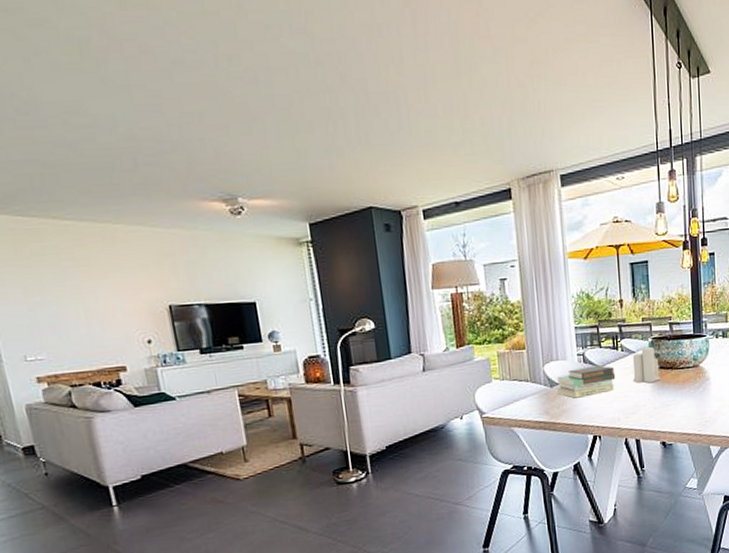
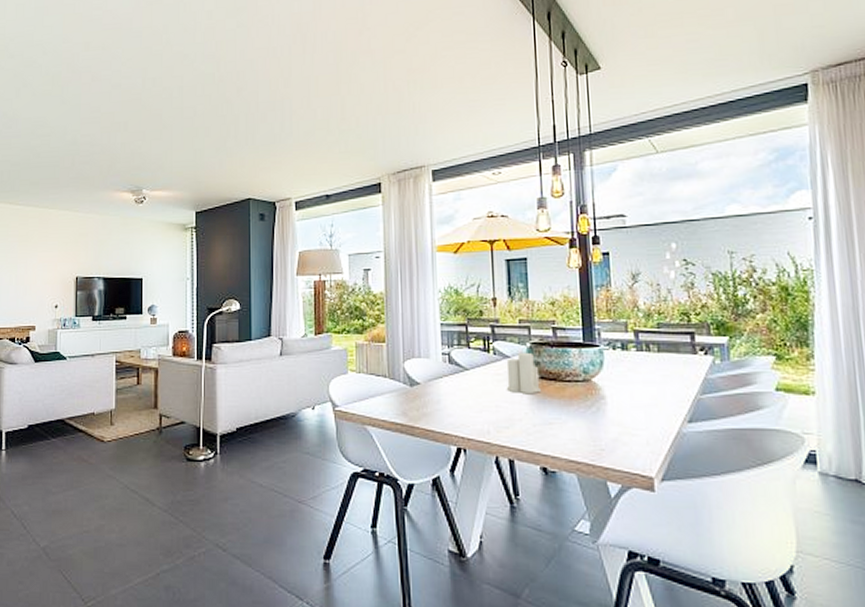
books: present [556,365,616,398] -> none [417,368,486,402]

